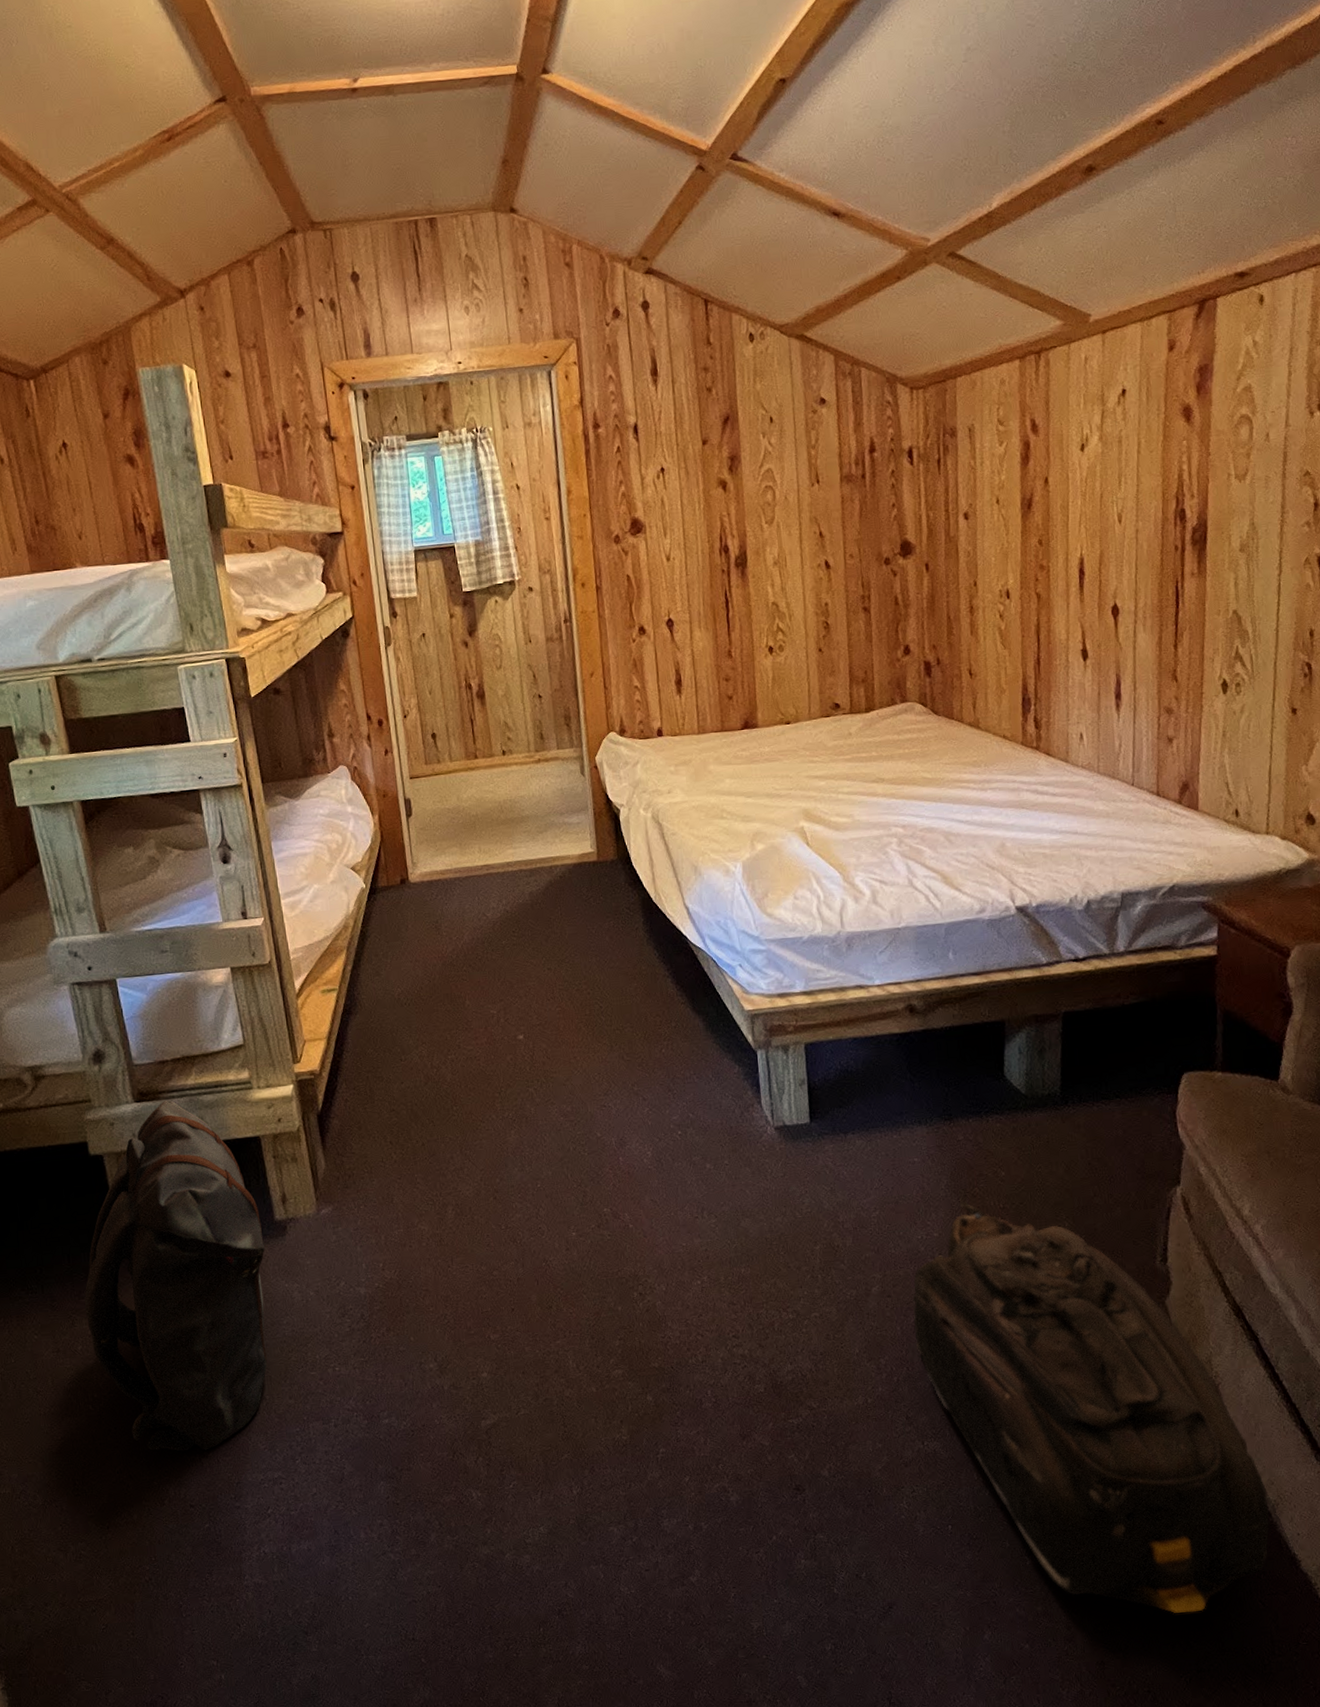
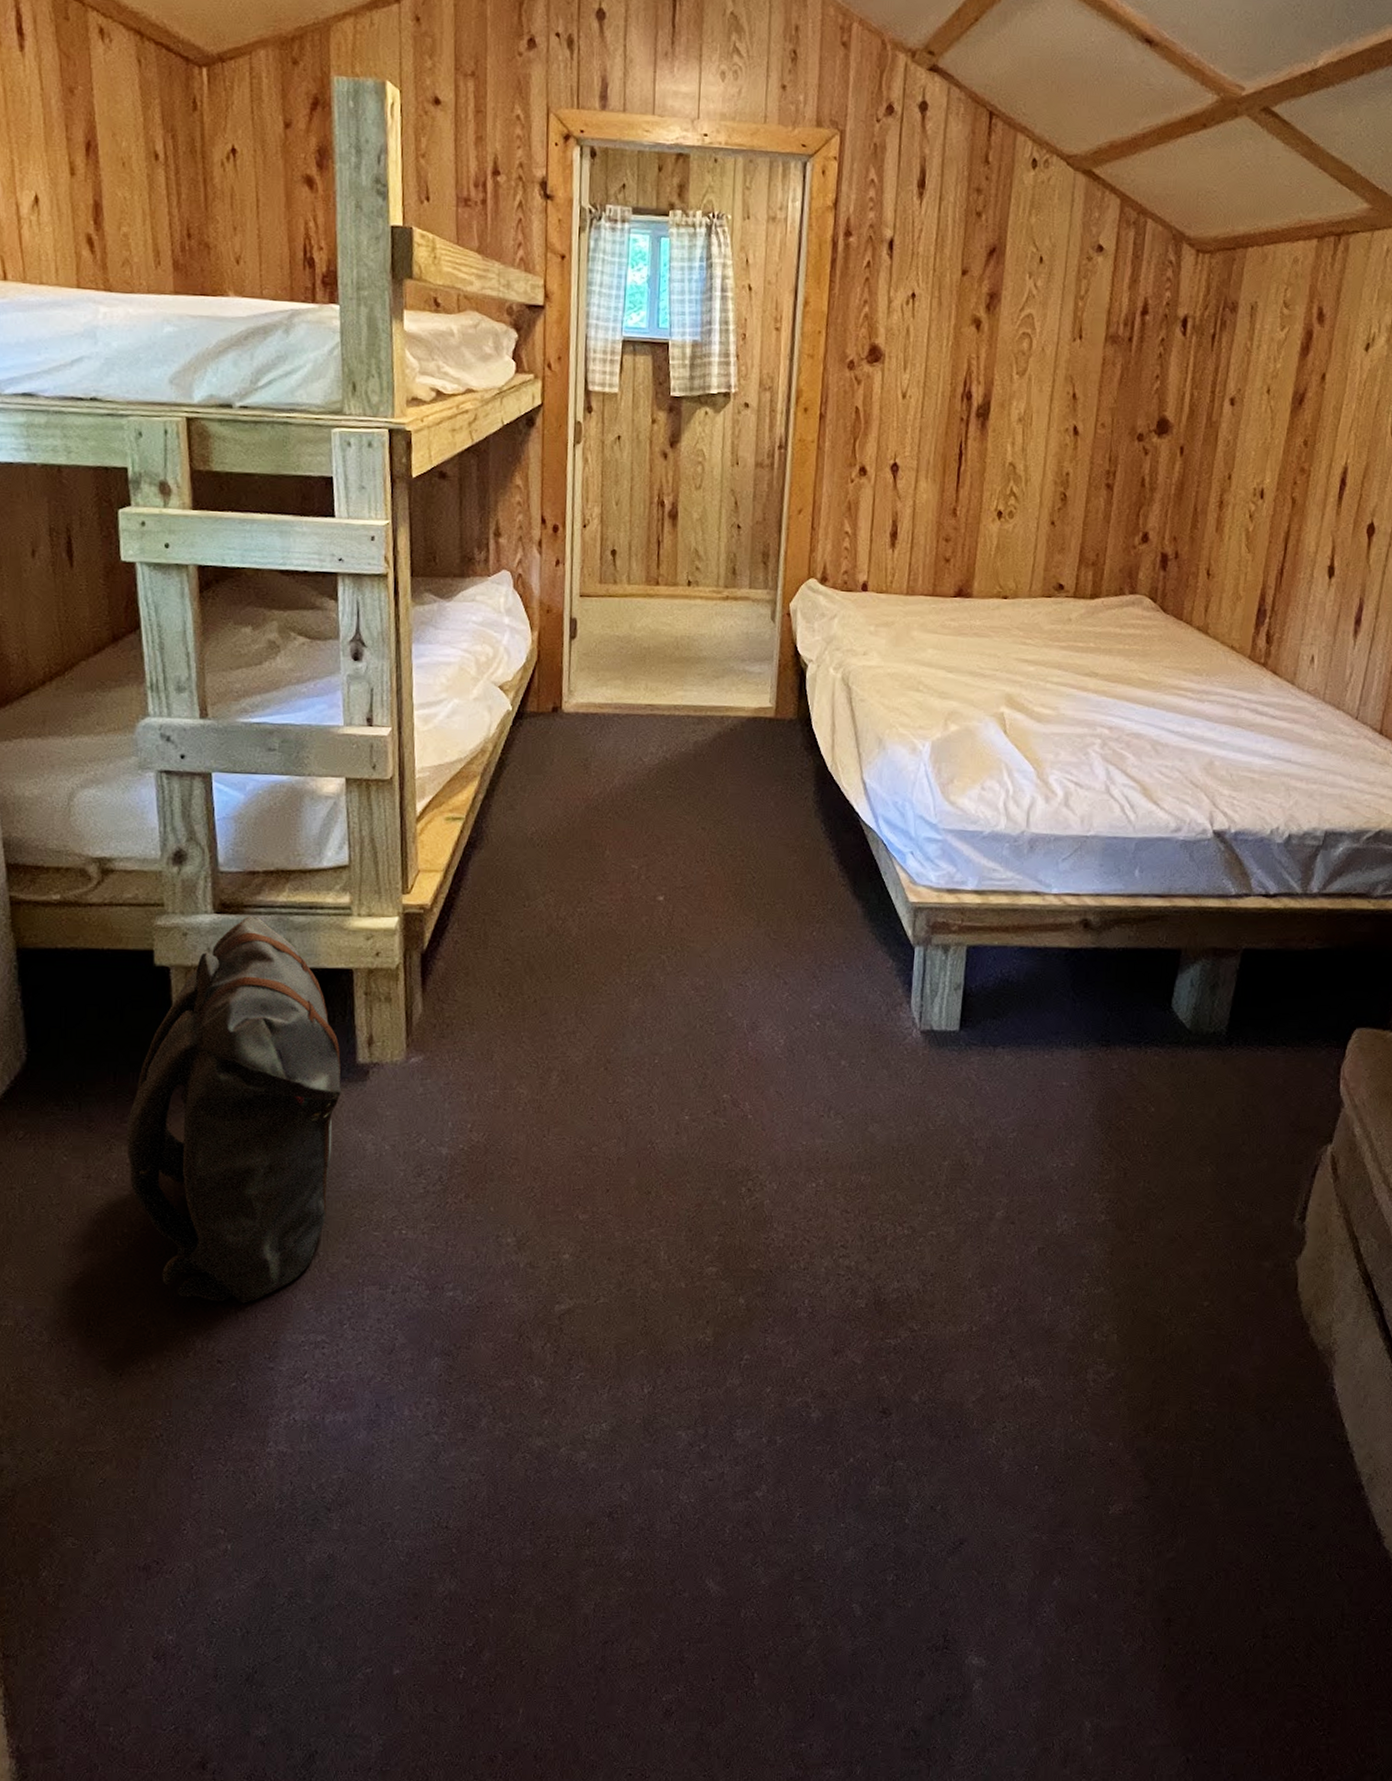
duffel bag: present [912,1198,1269,1613] -> none [1033,1130,1364,1578]

